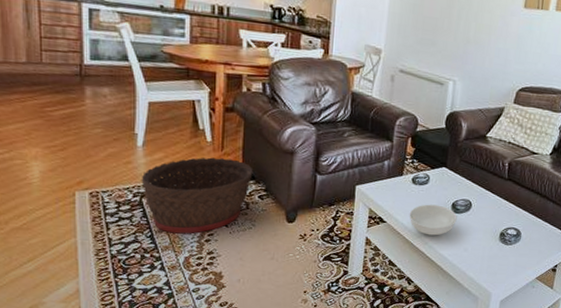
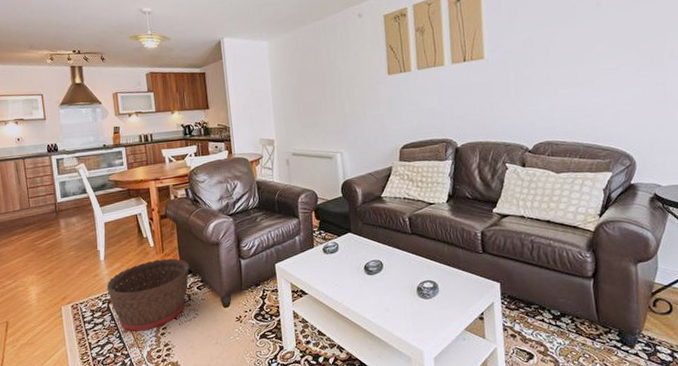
bowl: present [409,204,457,236] -> none [327,269,372,301]

